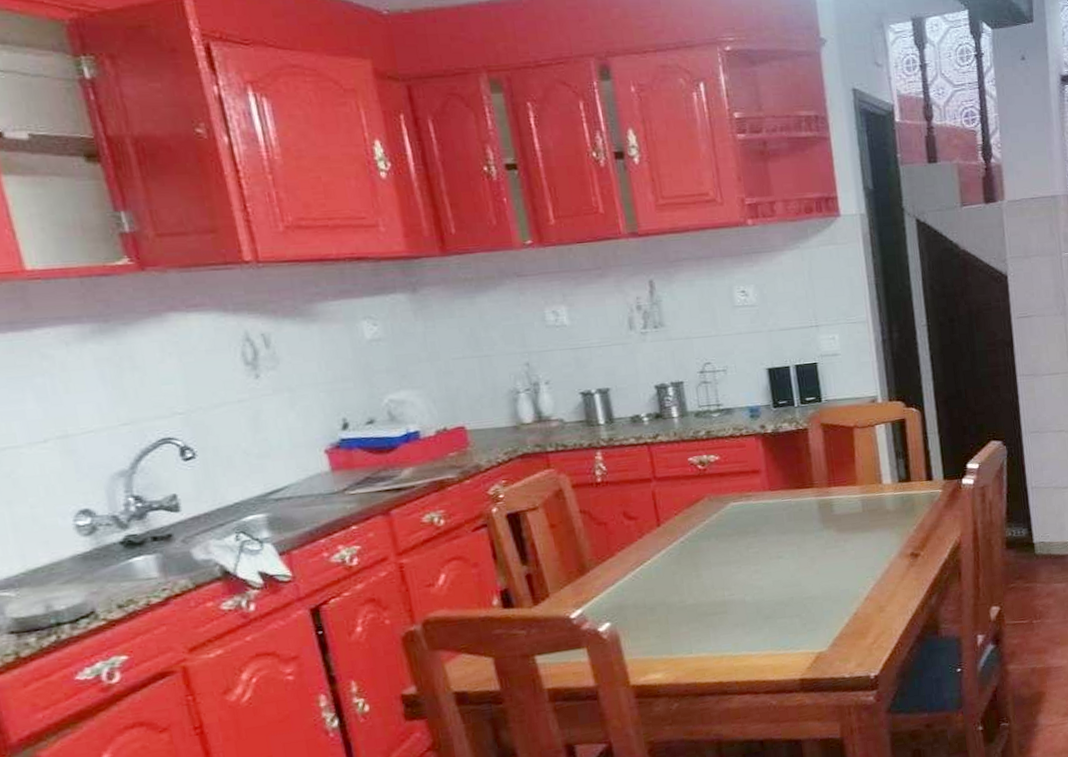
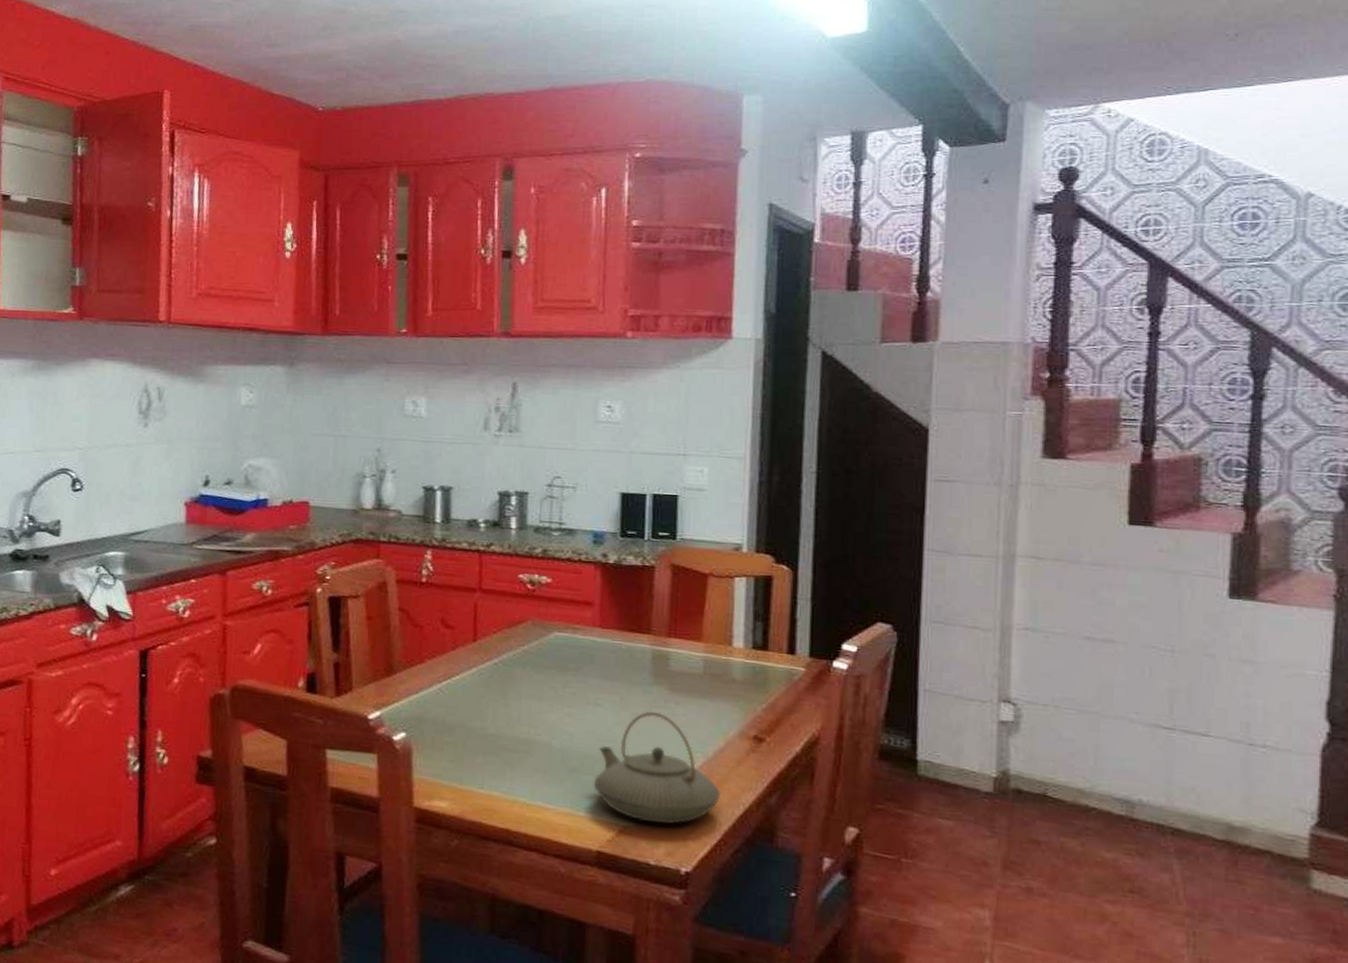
teapot: none [787,552,892,645] -> present [593,711,720,824]

